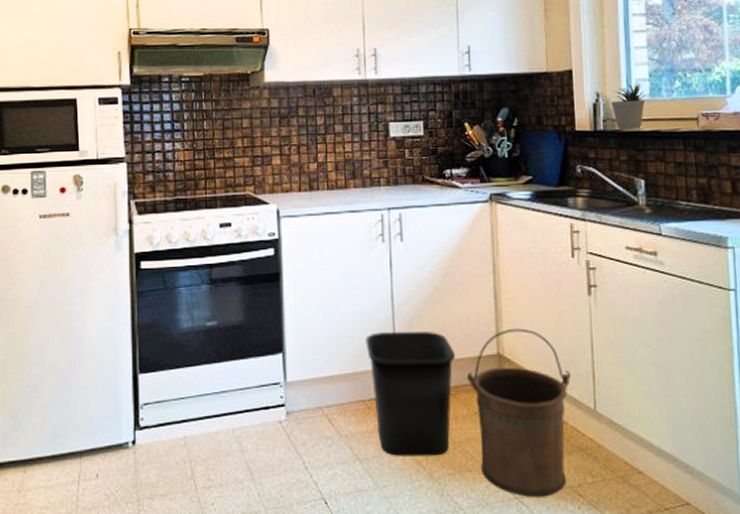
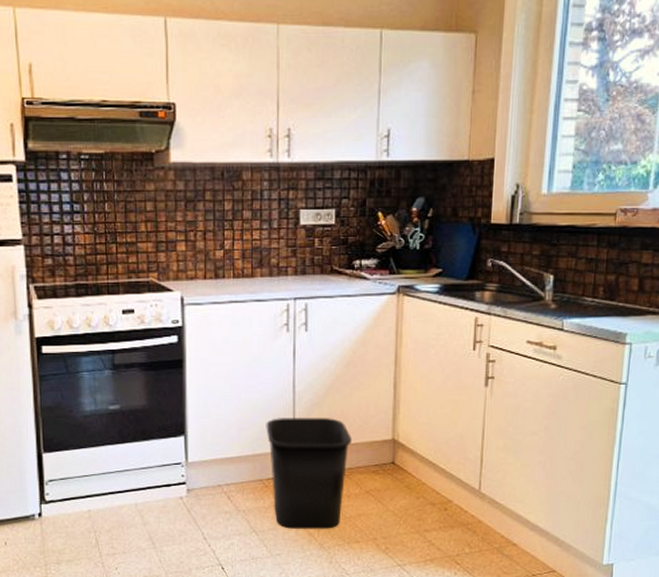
bucket: present [466,328,571,497] -> none [361,416,460,564]
potted plant: present [611,82,645,130] -> none [530,173,566,223]

